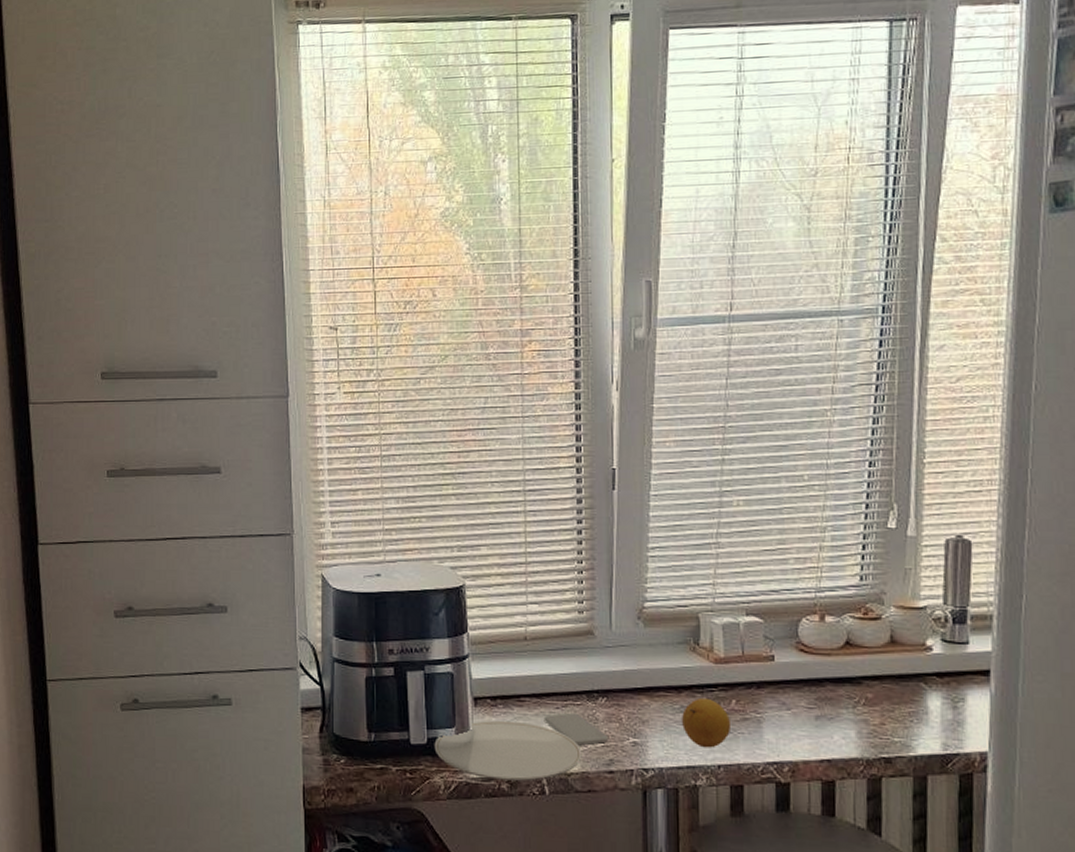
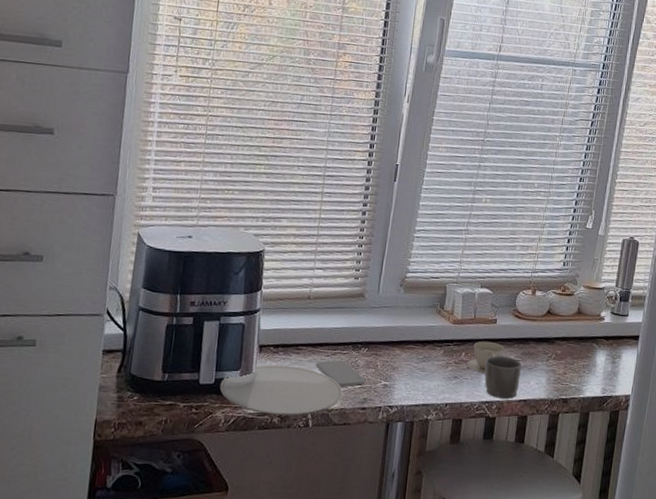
fruit: present [682,697,730,748] -> none [423,350,459,390]
teacup: none [739,684,791,726] -> present [466,341,505,373]
mug: none [765,701,818,759] -> present [484,355,522,399]

